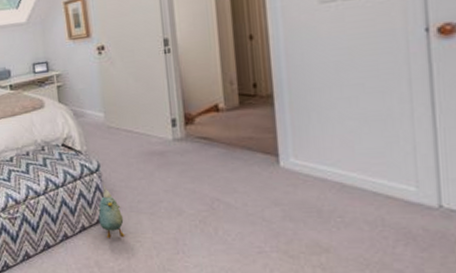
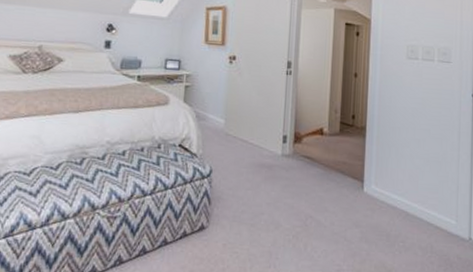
plush toy: present [98,184,125,239] -> none [201,191,226,248]

